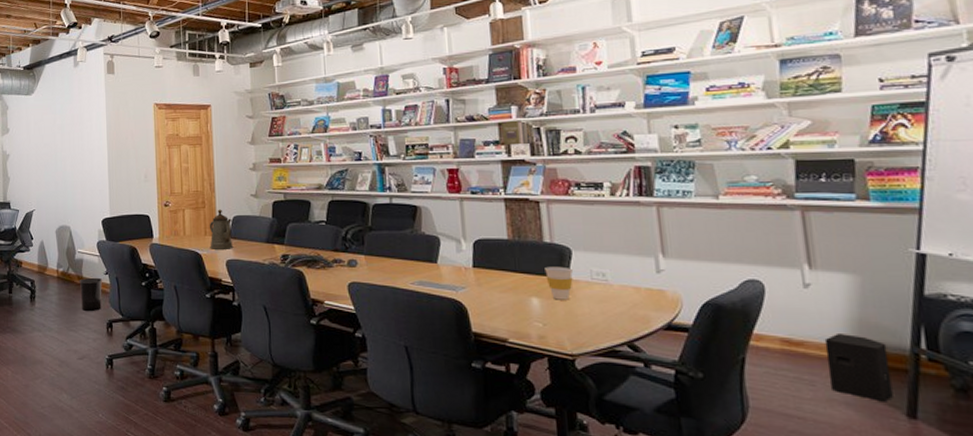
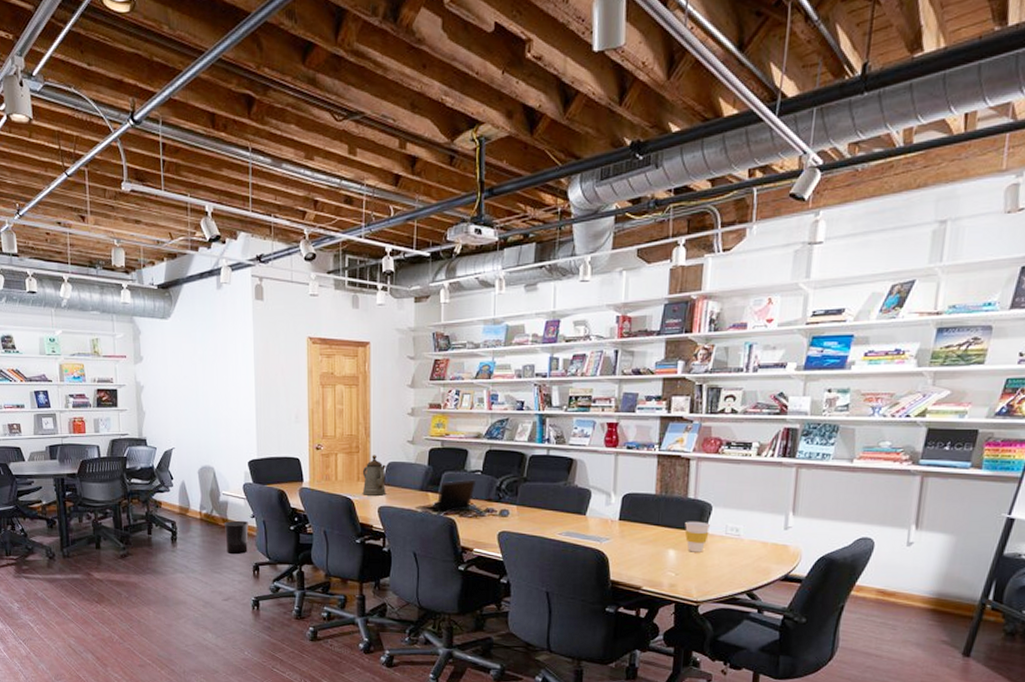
laptop: none [263,230,322,265] -> present [416,479,477,513]
books: present [502,120,533,146] -> none [665,376,694,402]
speaker: present [824,332,893,402] -> none [908,585,962,643]

